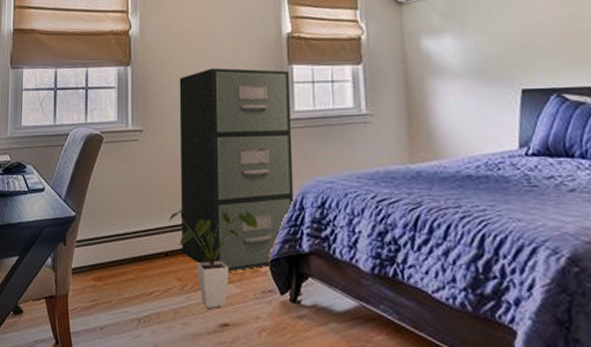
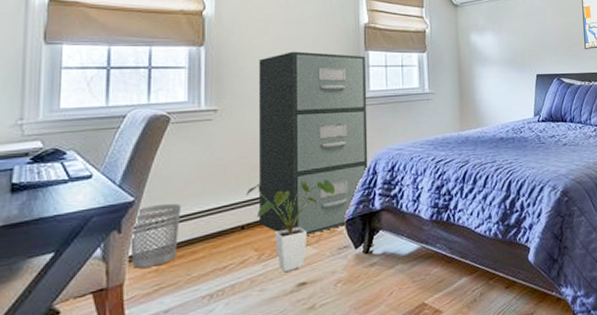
wastebasket: none [73,222,112,282] -> present [130,204,181,268]

